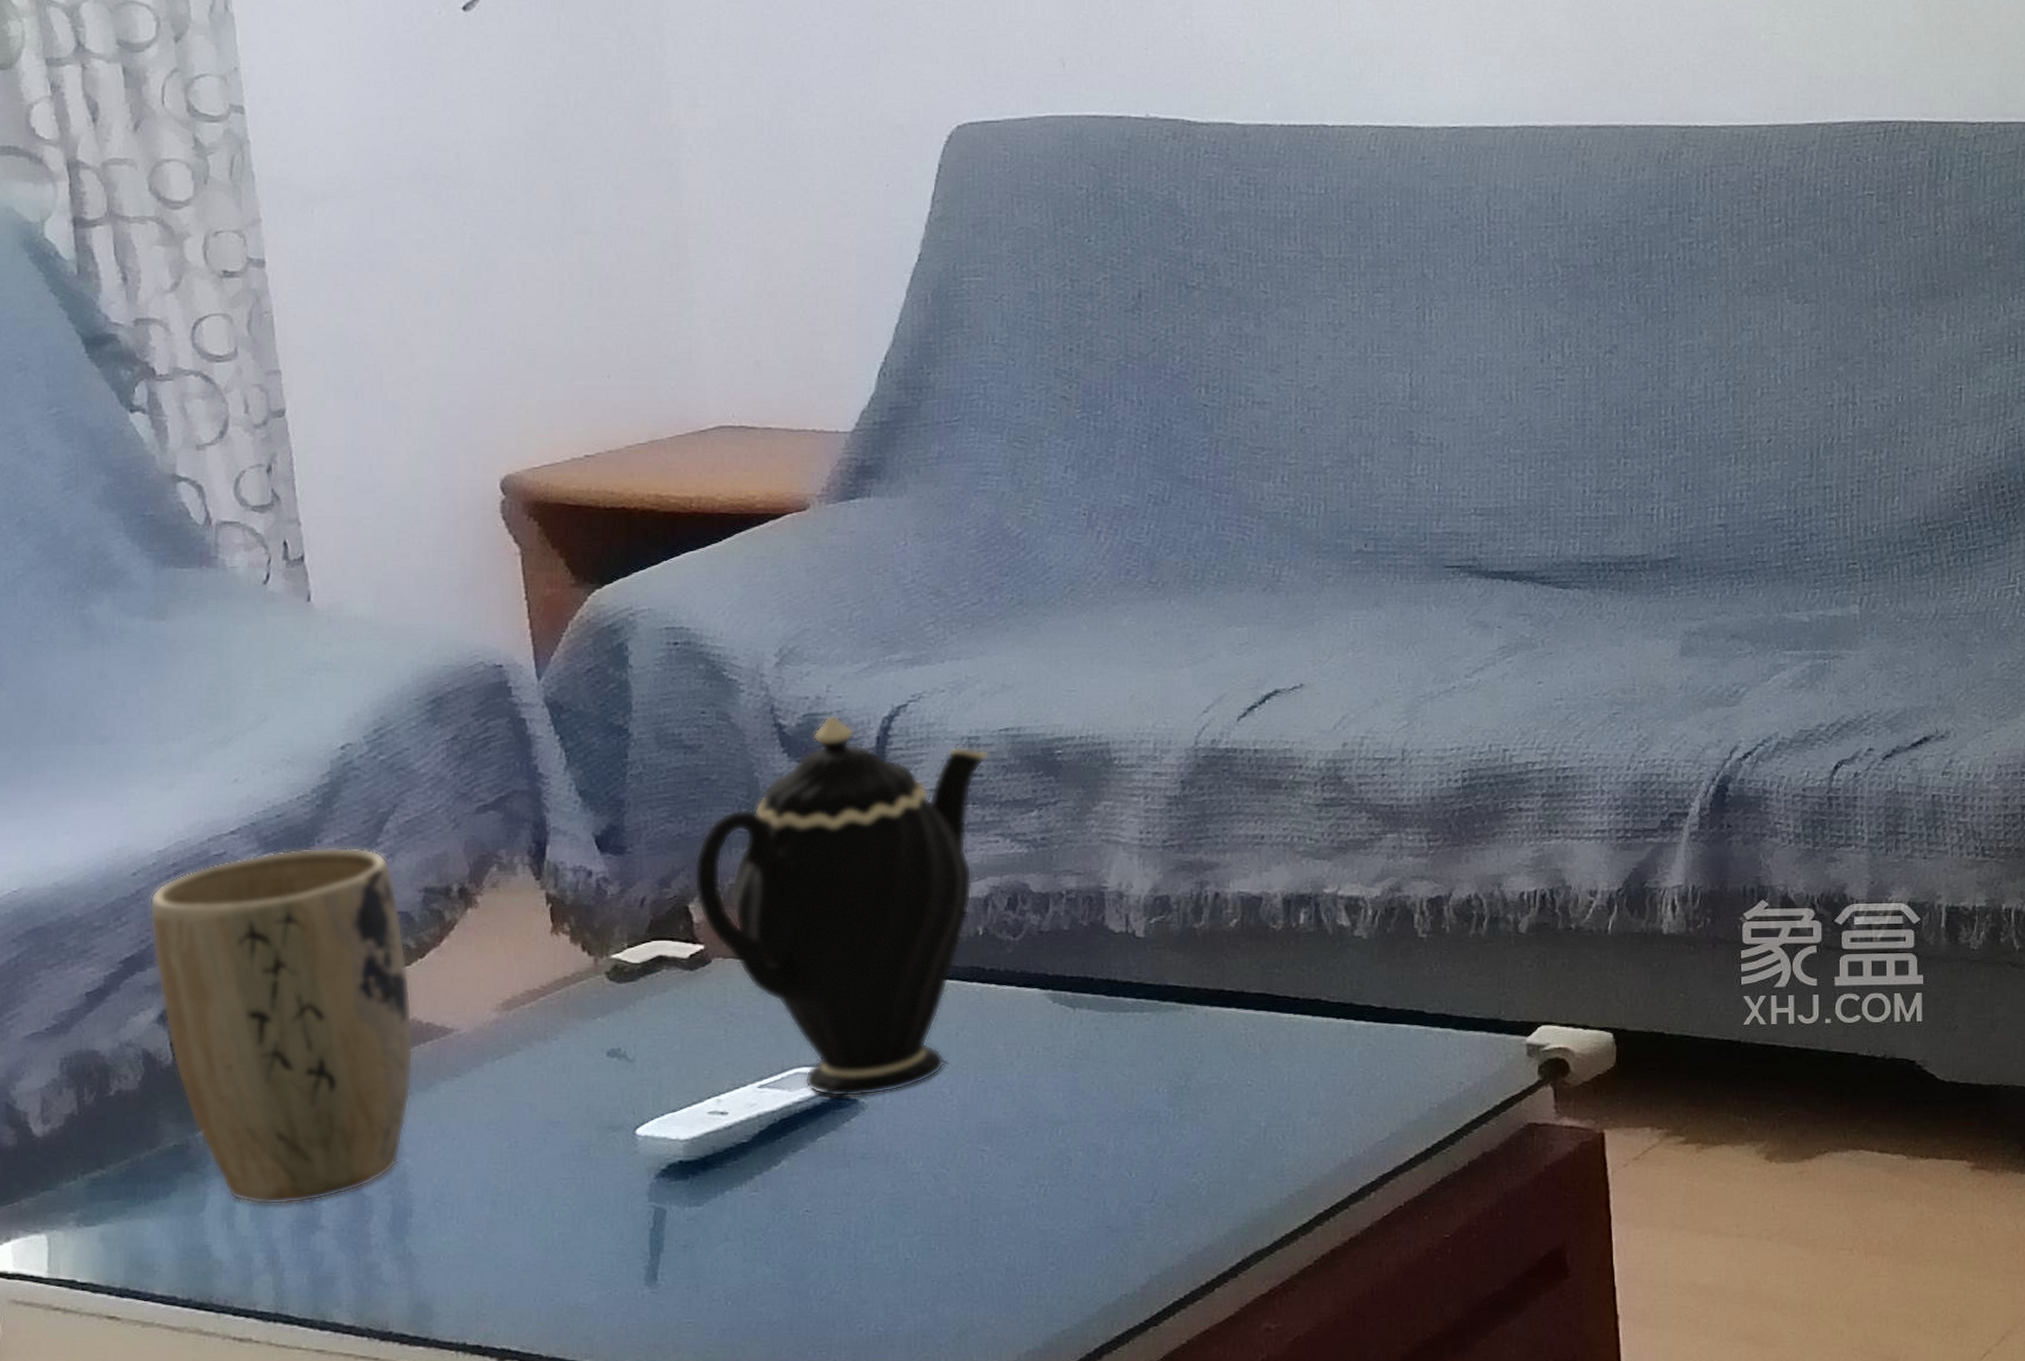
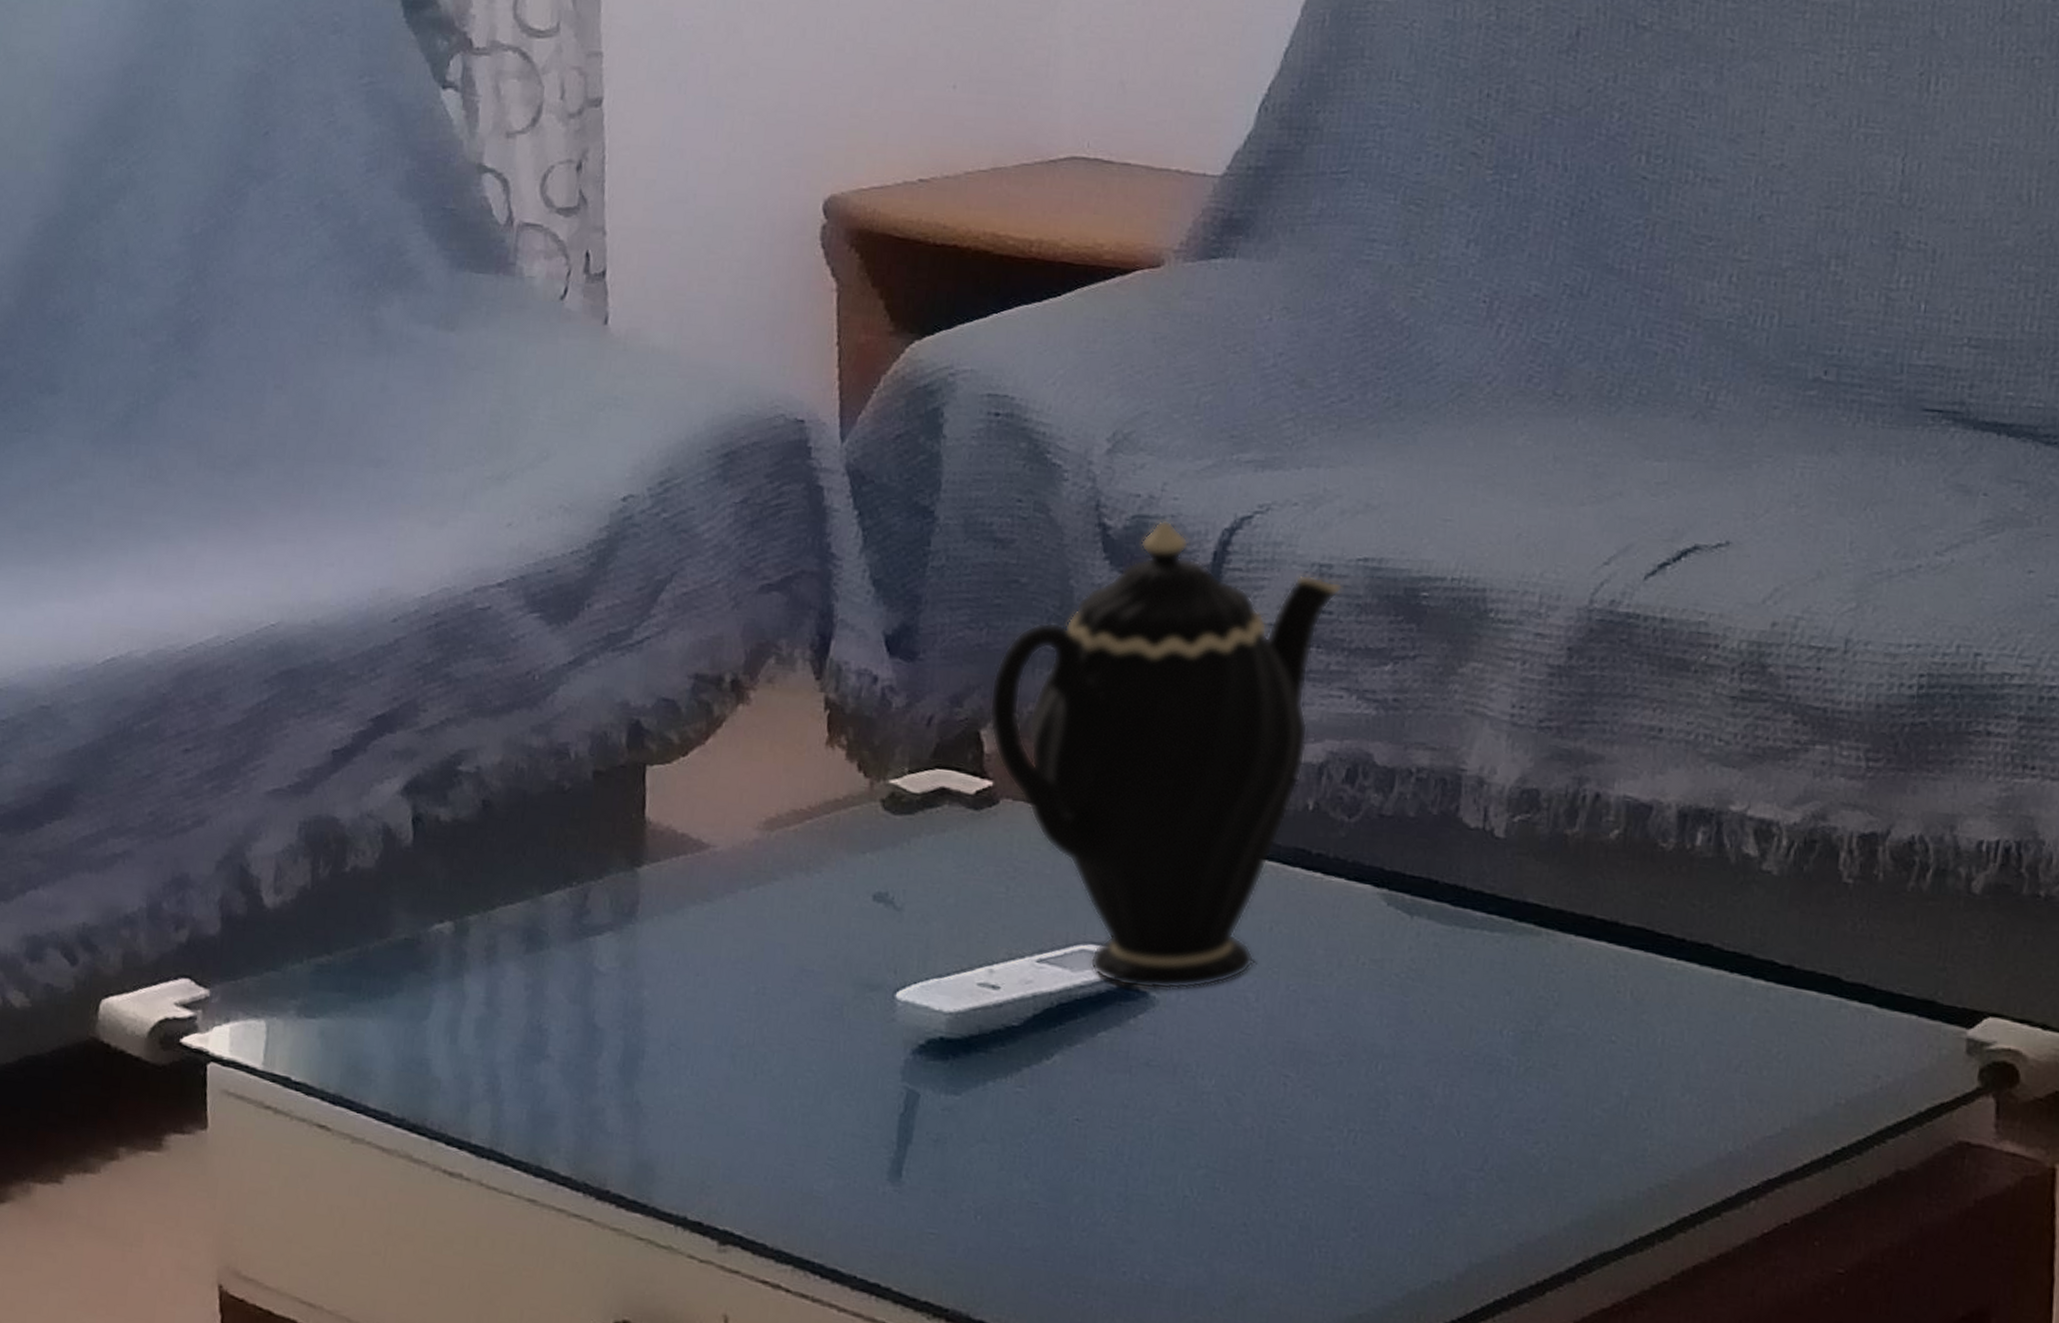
plant pot: present [150,847,413,1205] -> none [405,611,669,1026]

